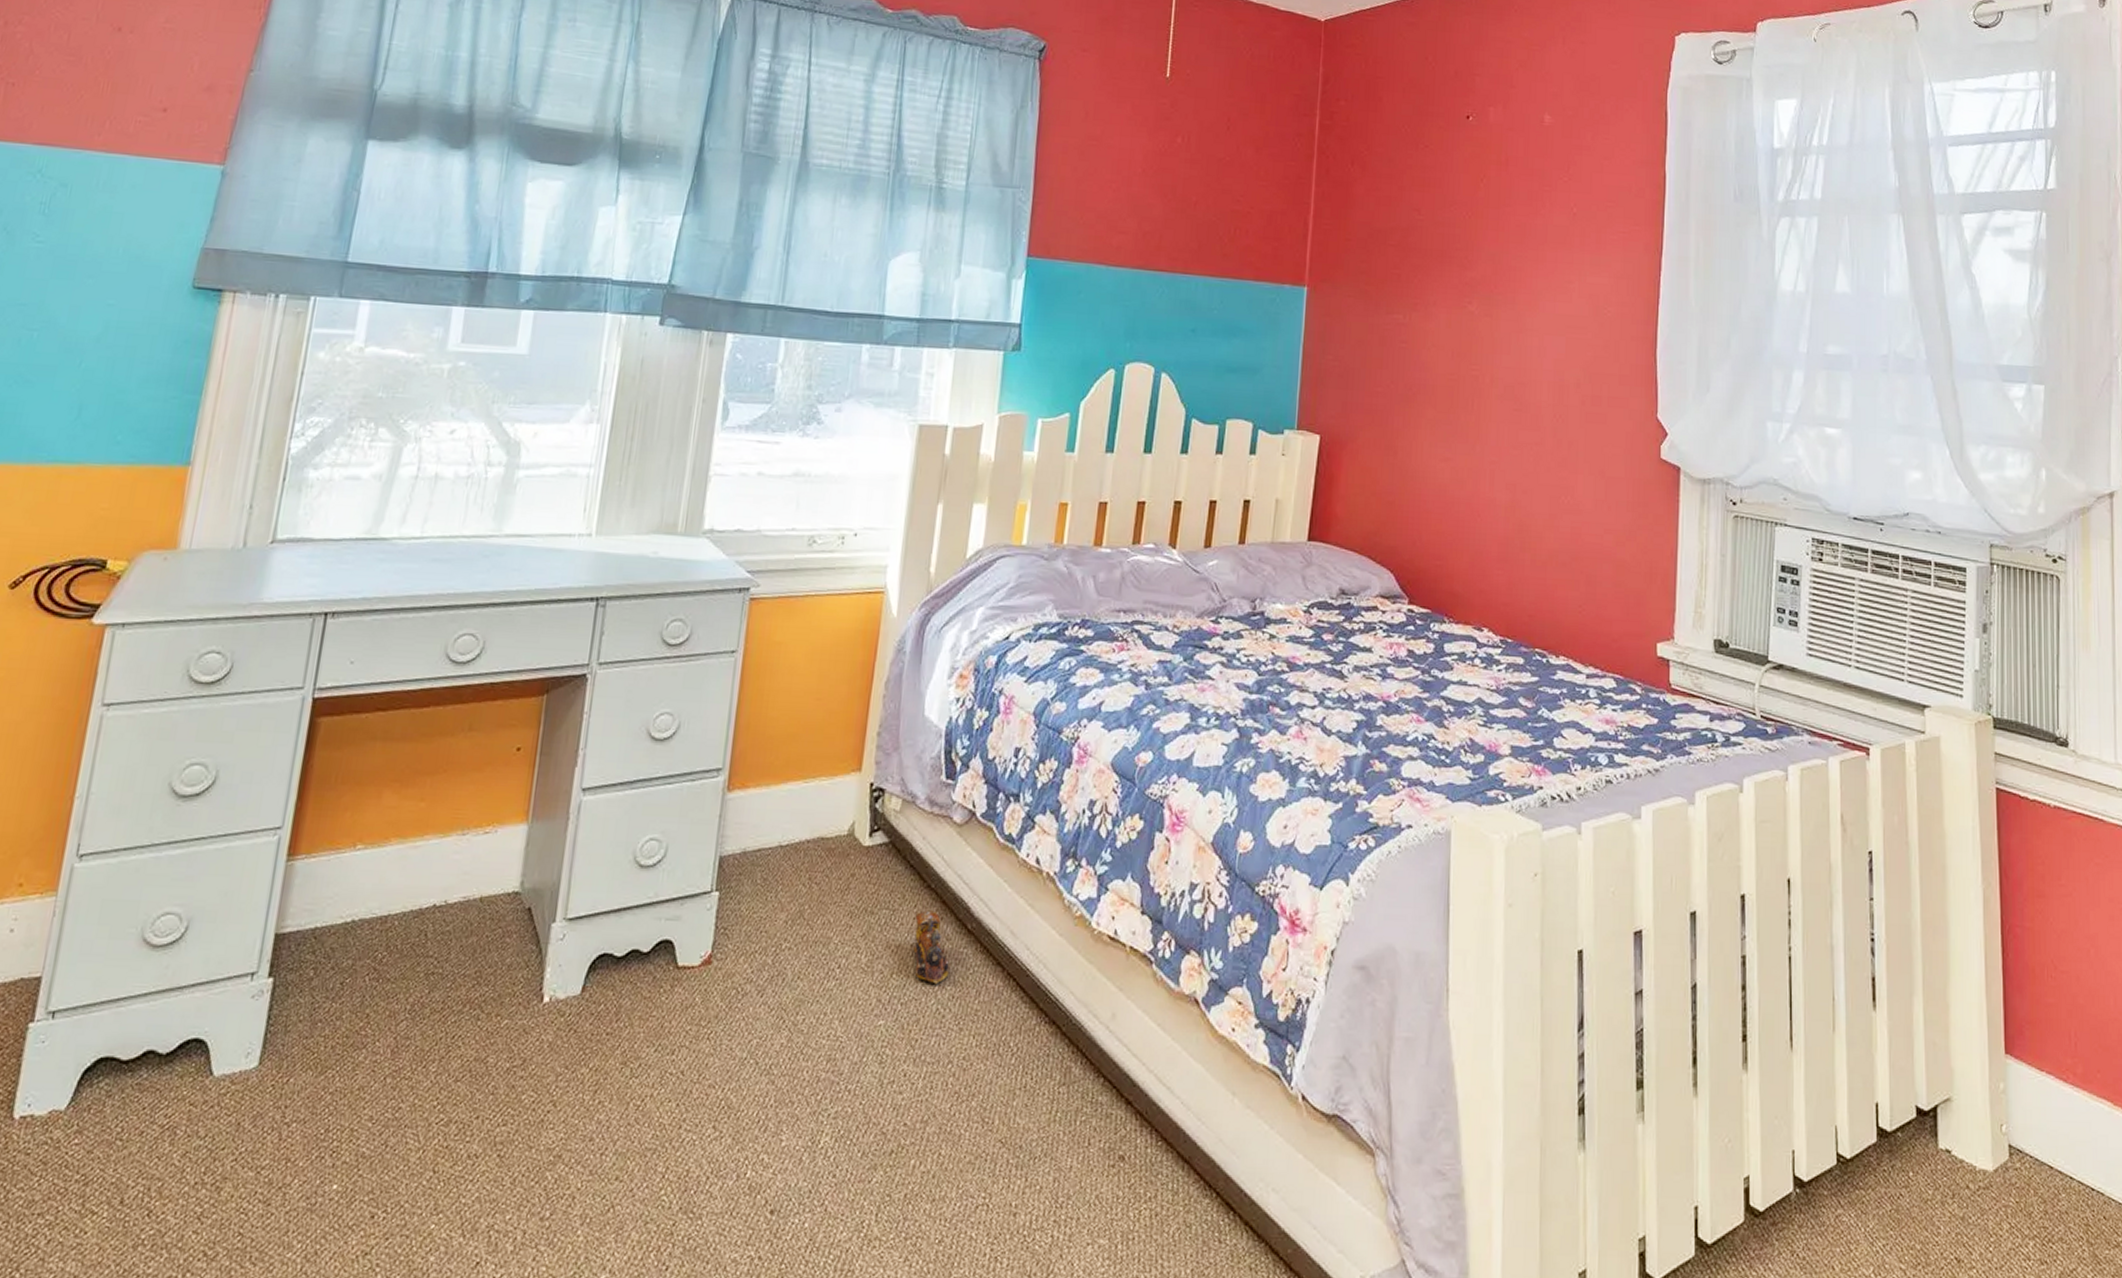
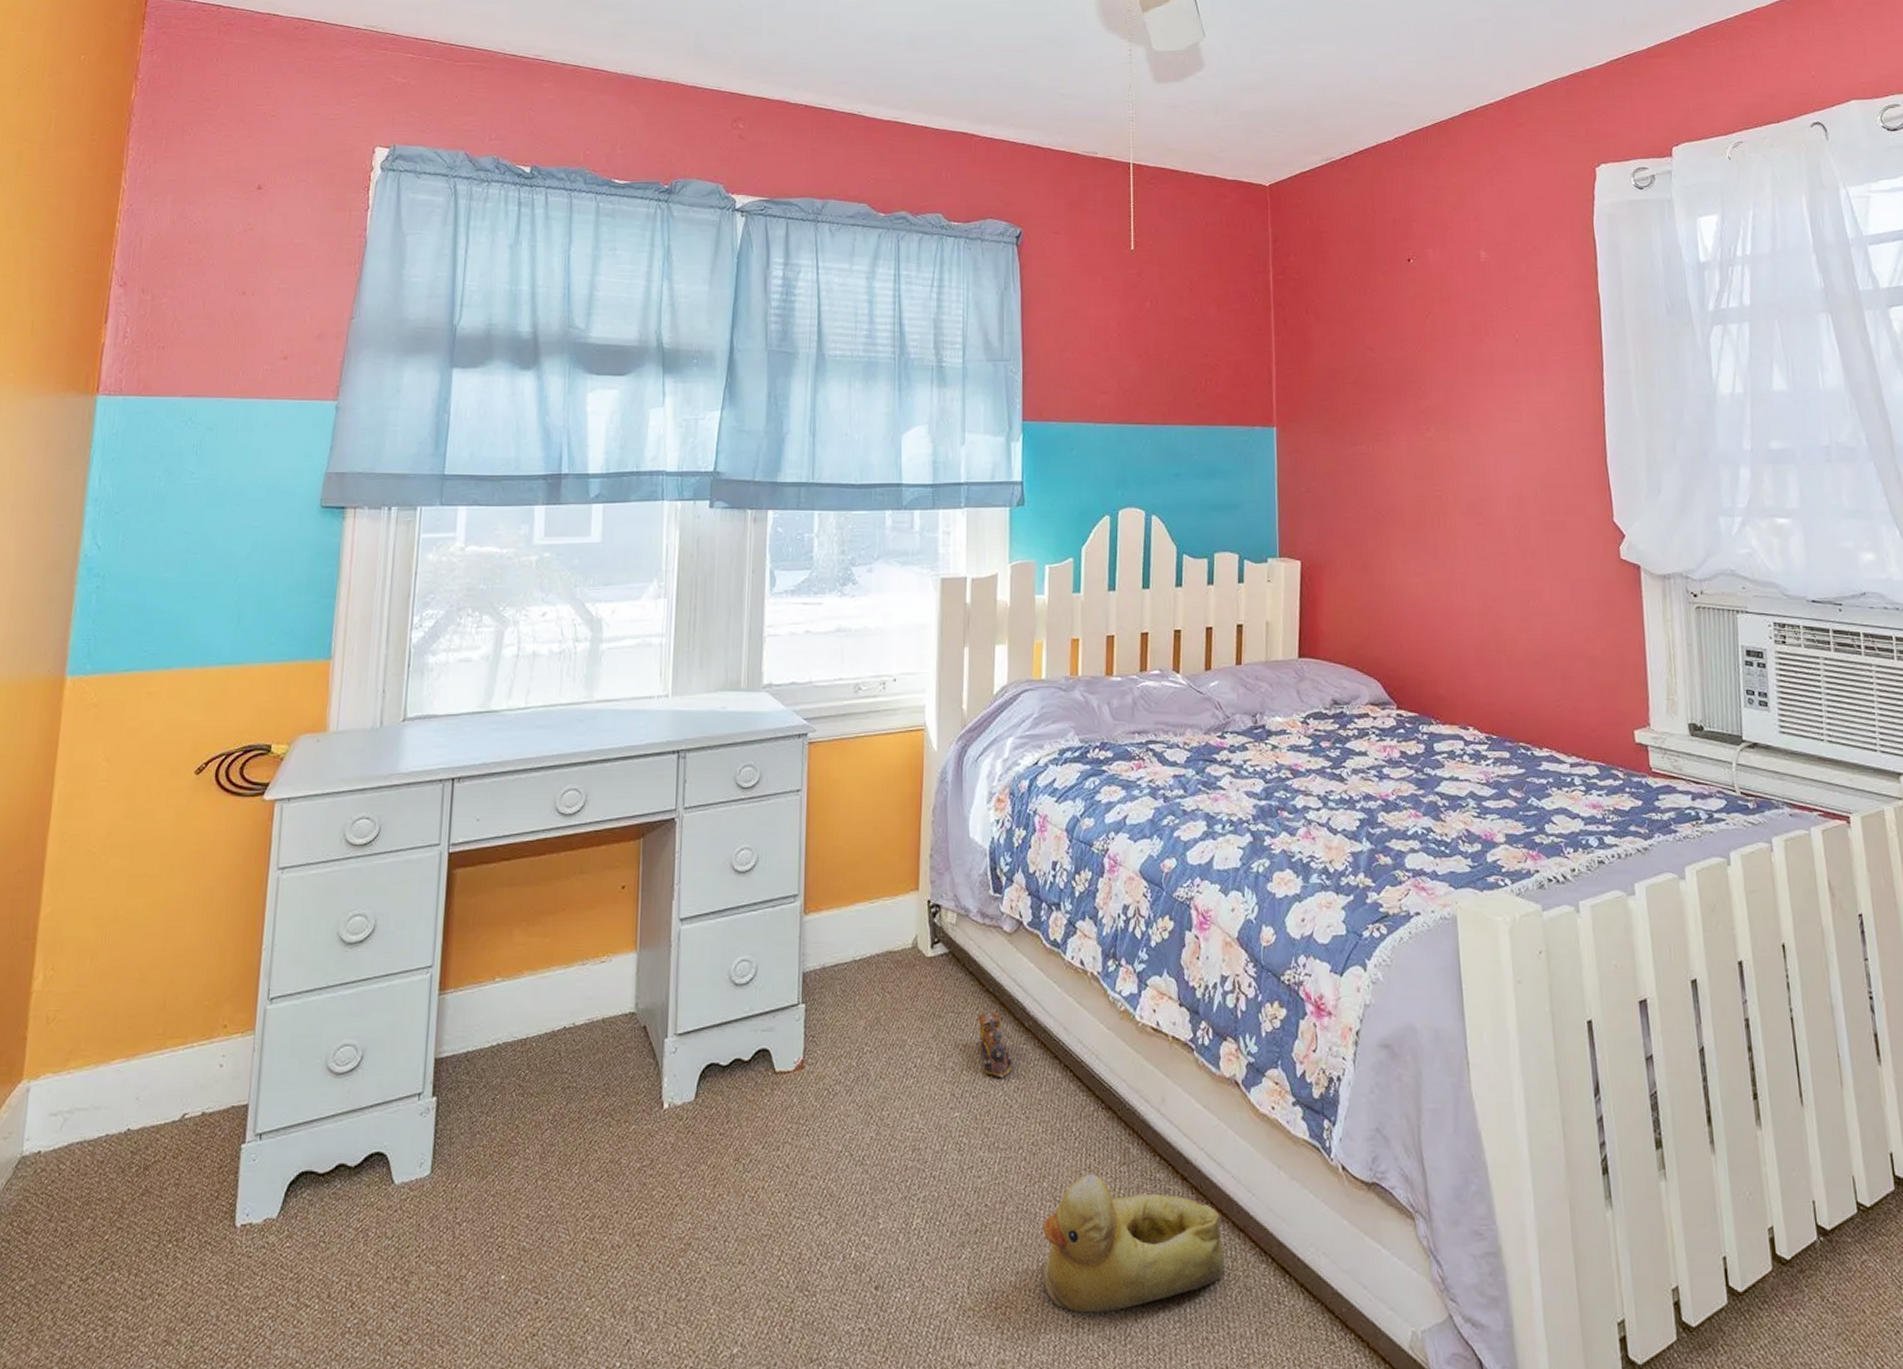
rubber duck: none [962,1093,1165,1247] -> present [1042,1173,1224,1313]

